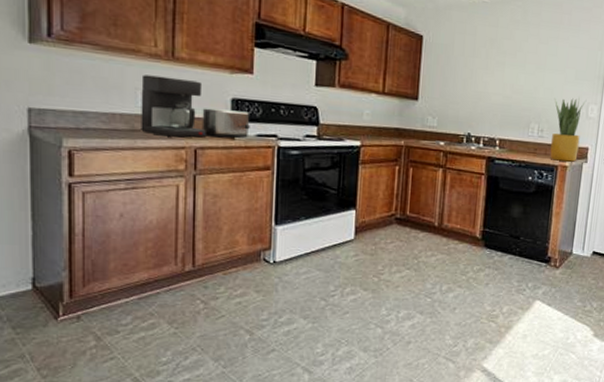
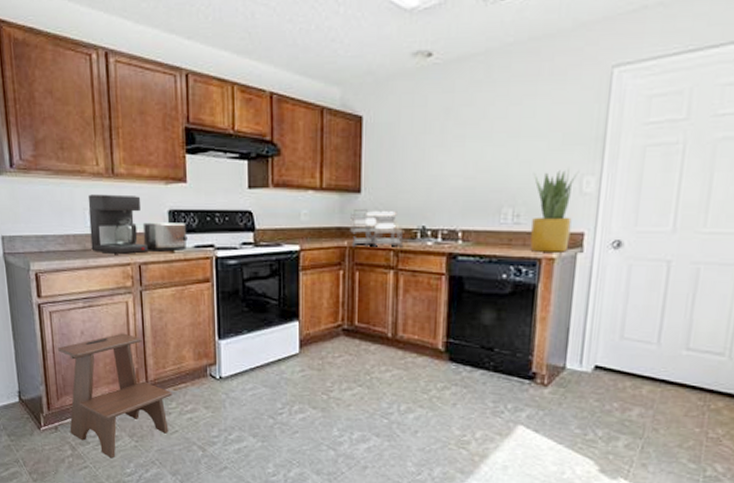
step stool: none [89,216,221,348] -> present [58,333,172,459]
dish rack: none [407,113,455,149] -> present [350,208,406,247]

